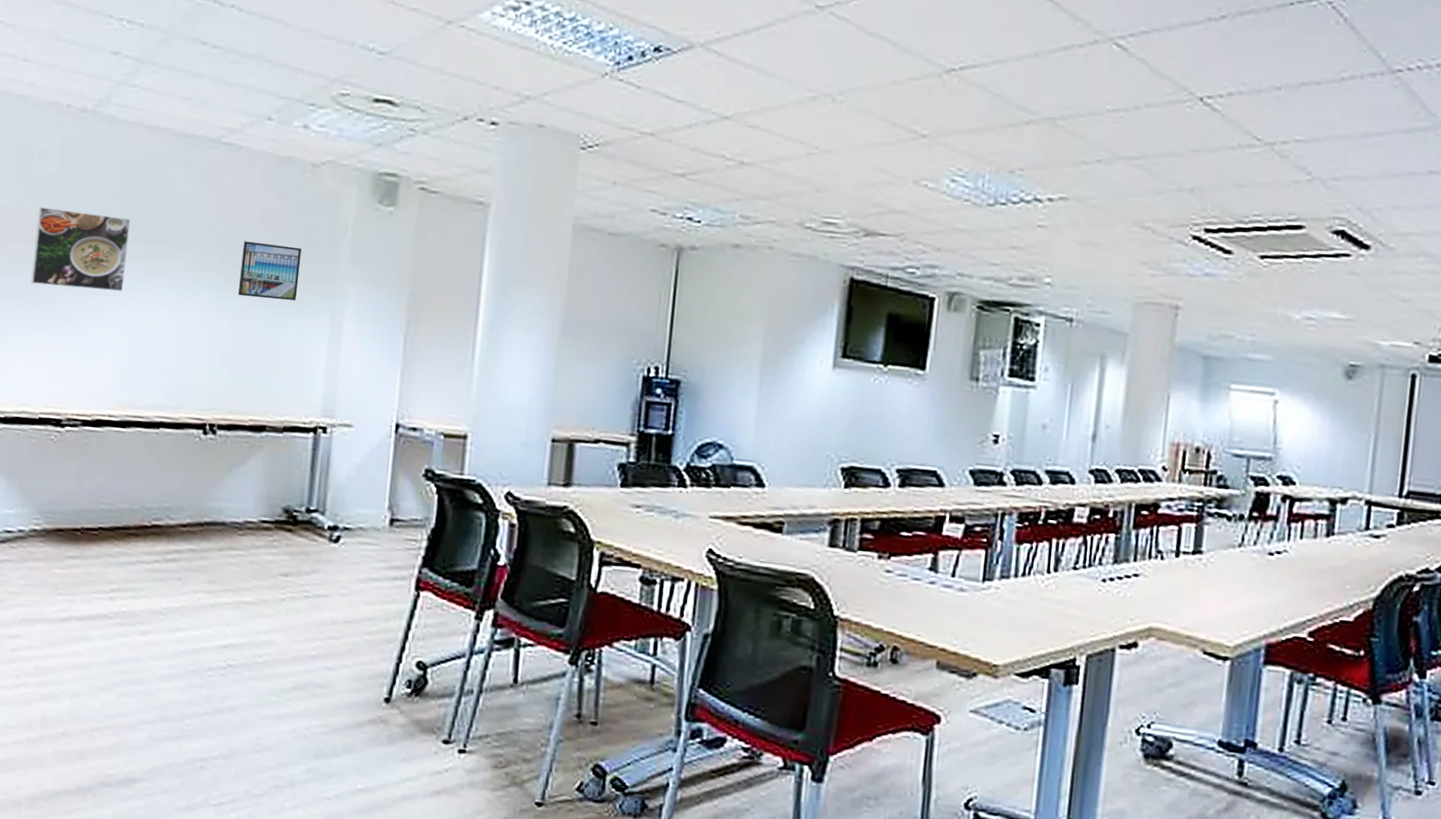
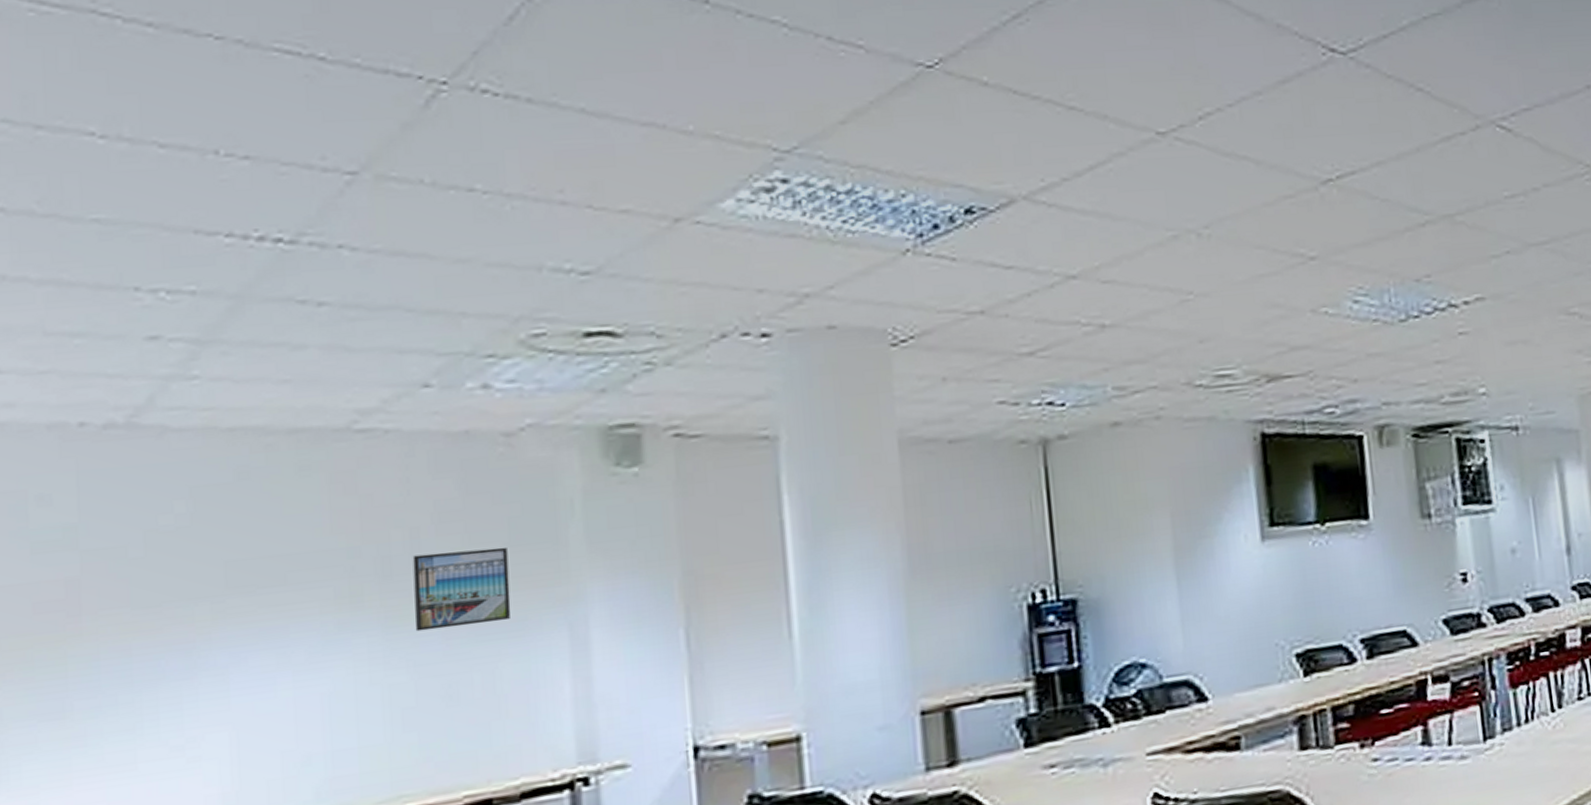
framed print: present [31,207,131,292] -> none [50,563,221,689]

